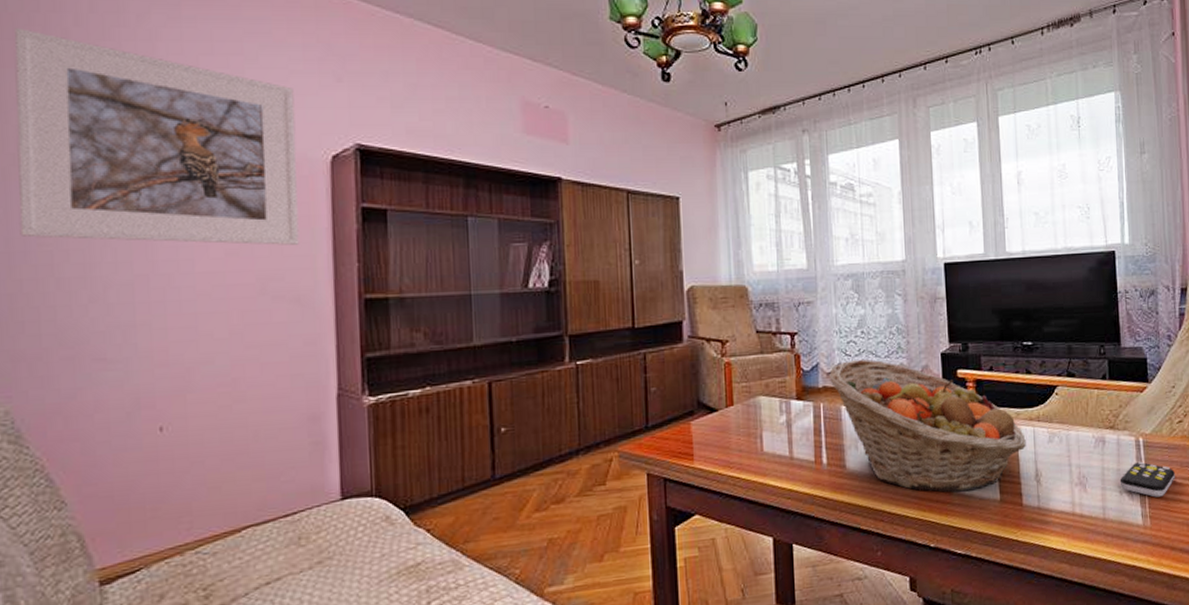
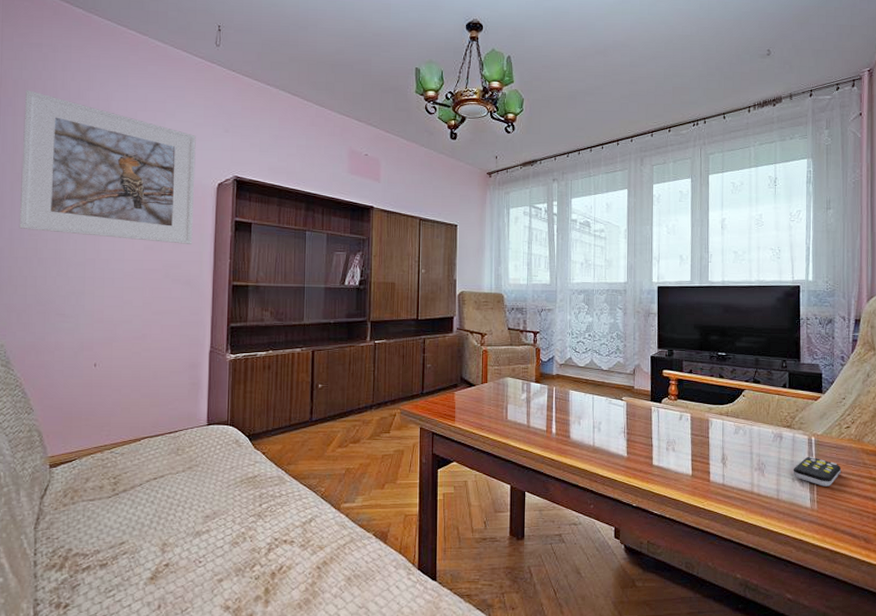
fruit basket: present [829,359,1026,493] -> none [562,355,716,466]

